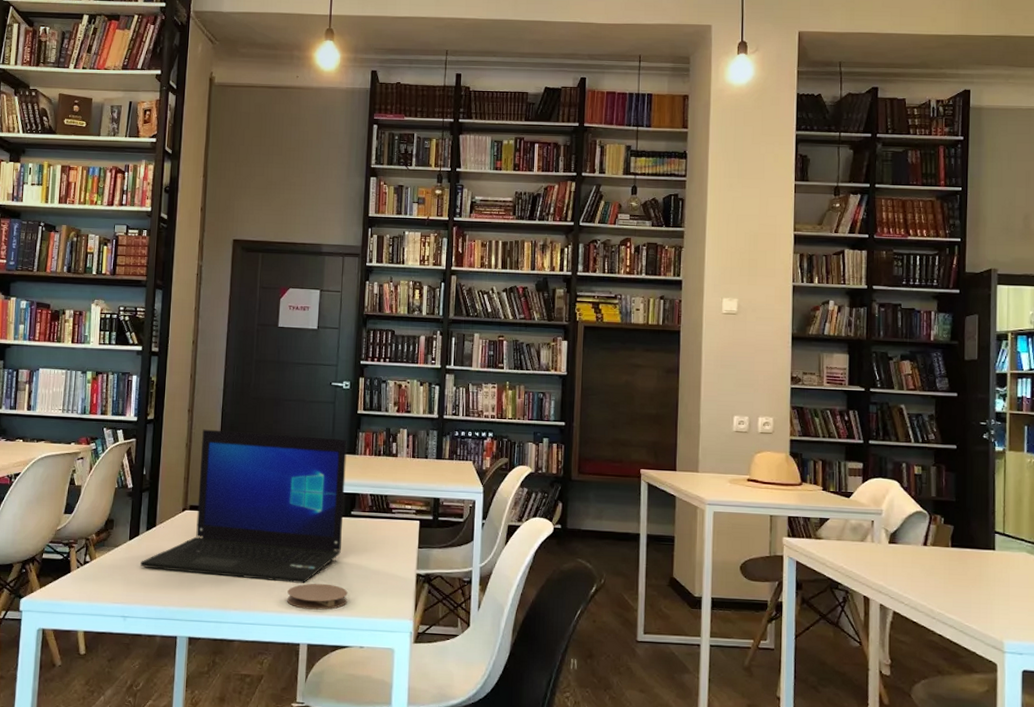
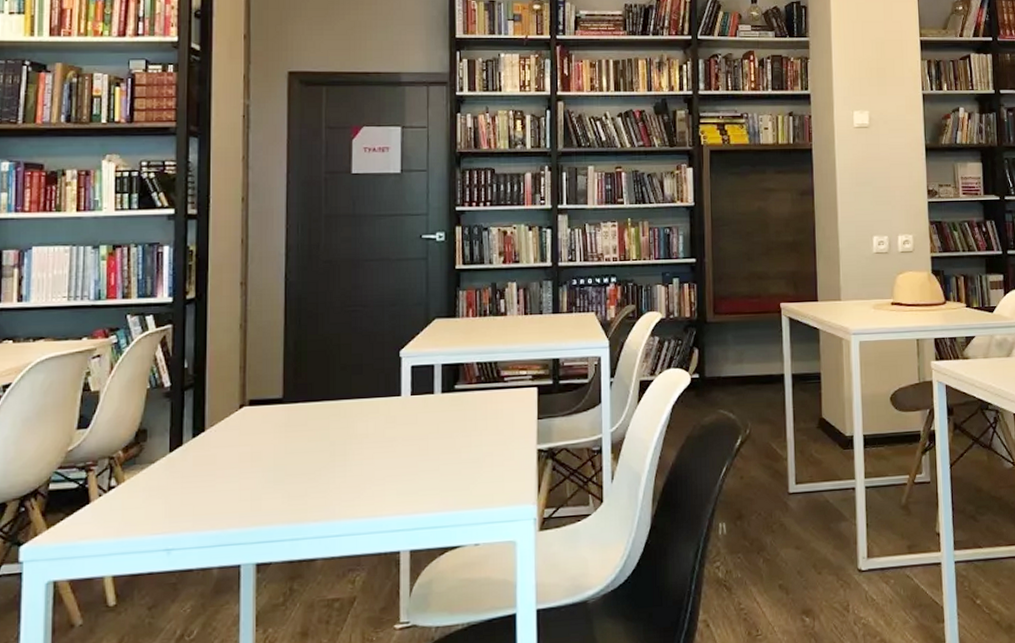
laptop: present [139,429,347,583] -> none [185,301,446,485]
coaster: present [287,583,348,610] -> none [381,475,456,509]

